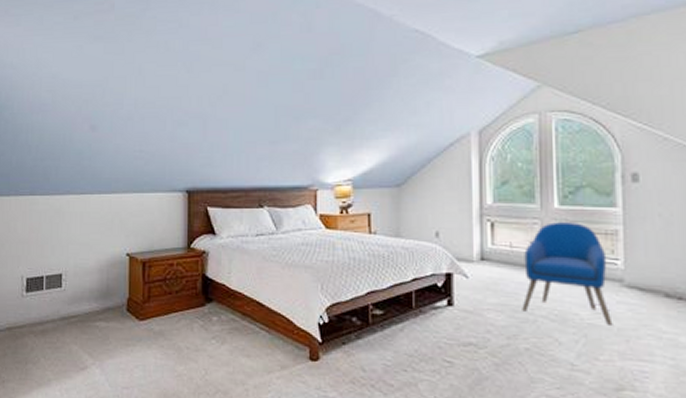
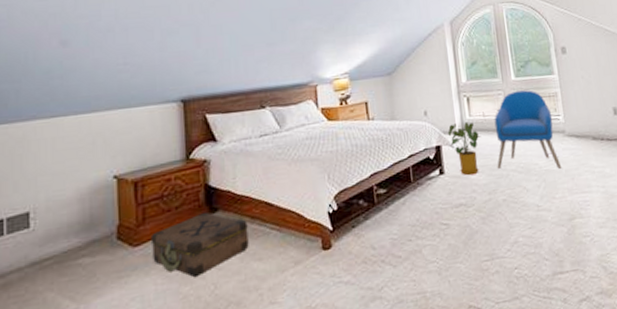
suitcase: none [153,300,239,359] -> present [150,212,249,277]
house plant: none [462,250,505,312] -> present [447,122,482,175]

